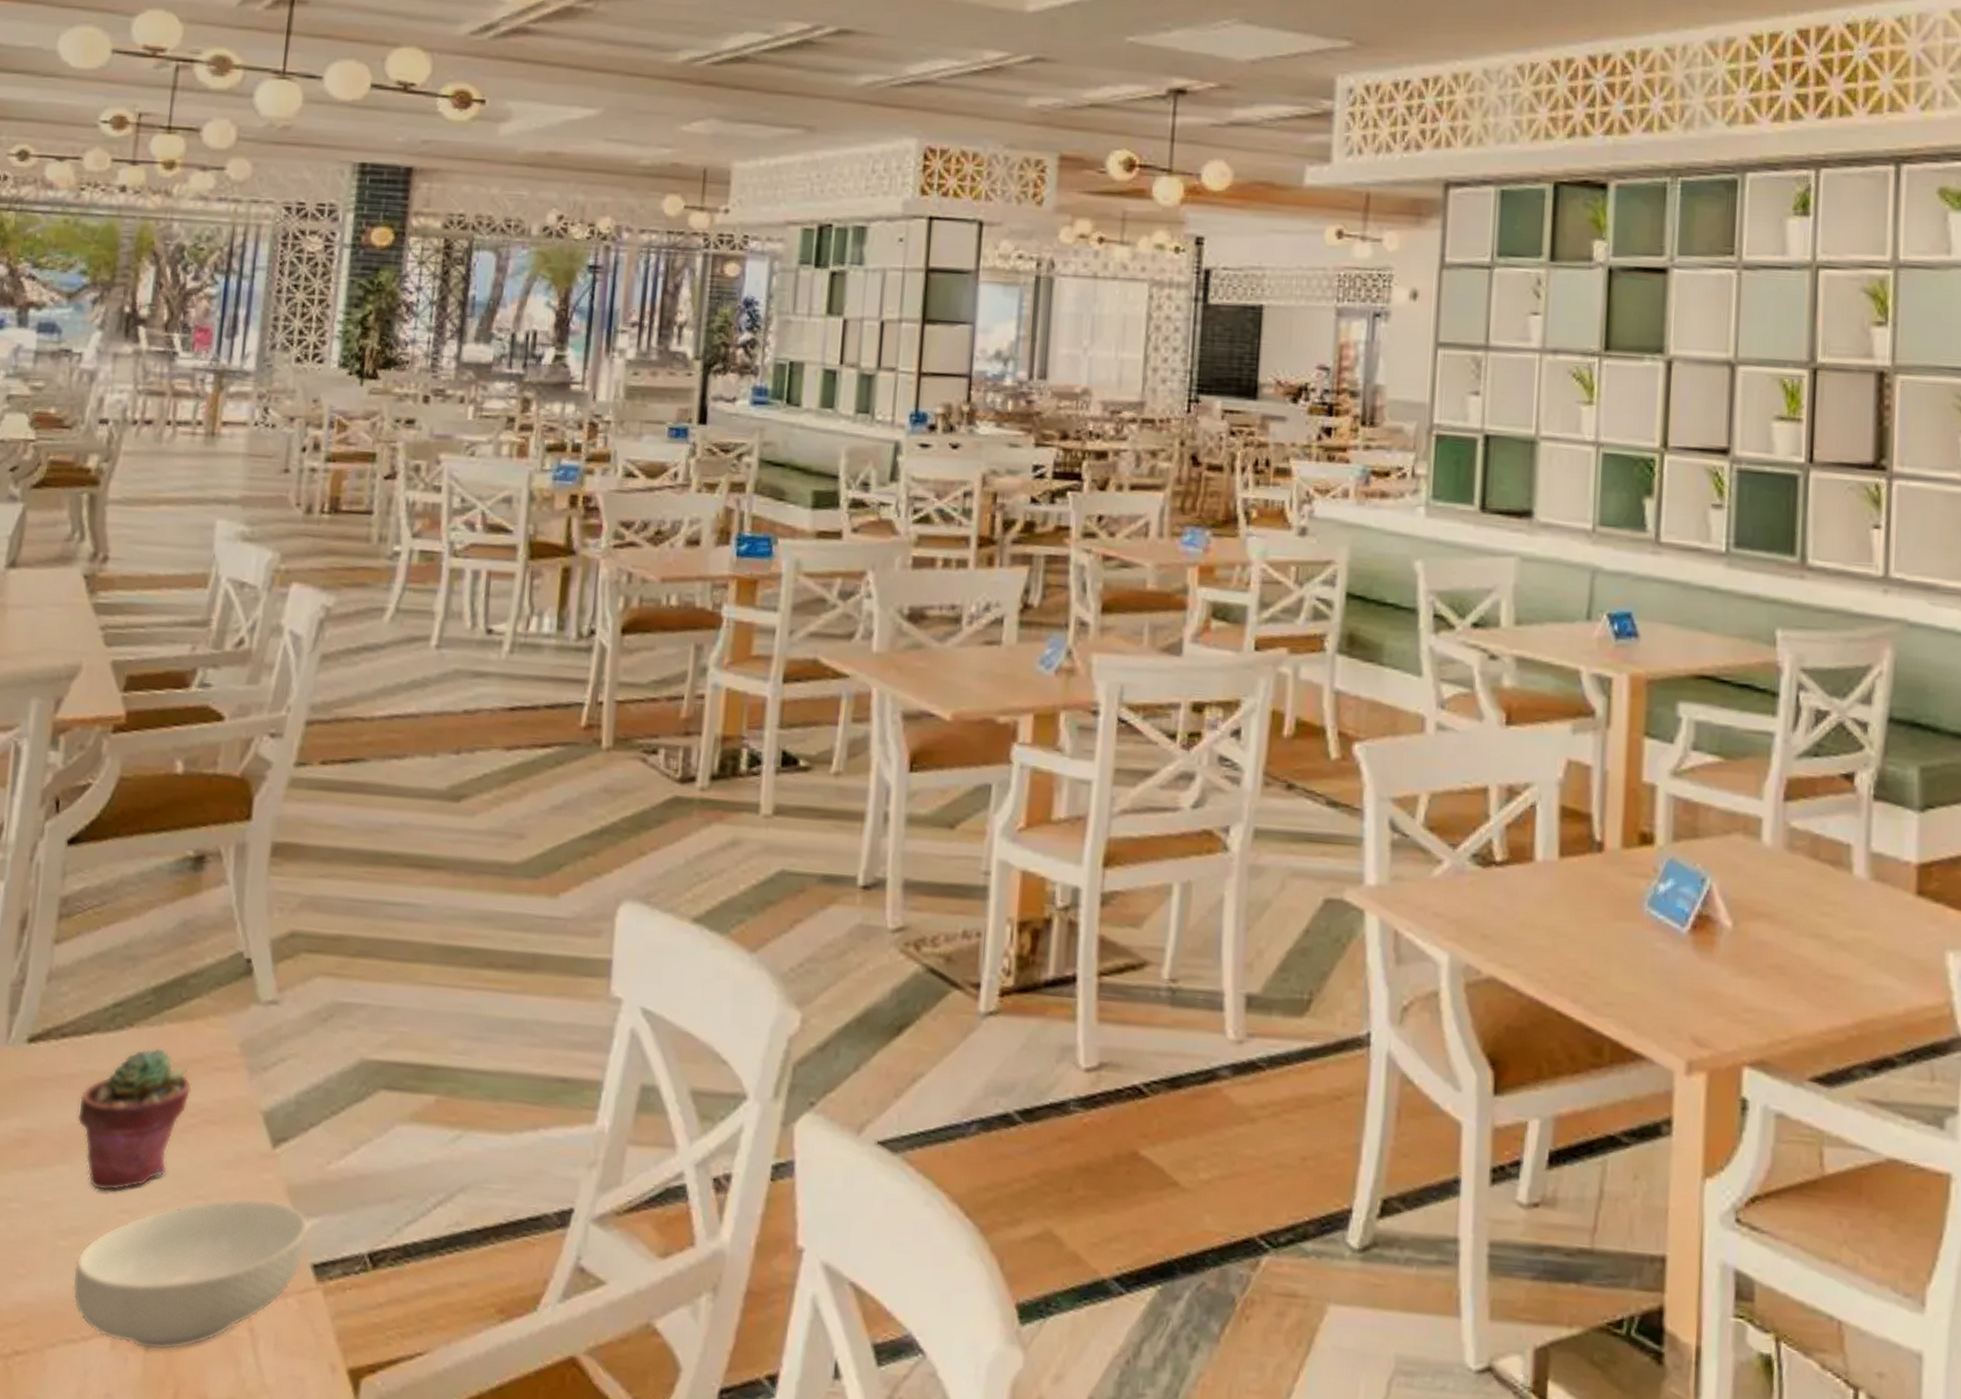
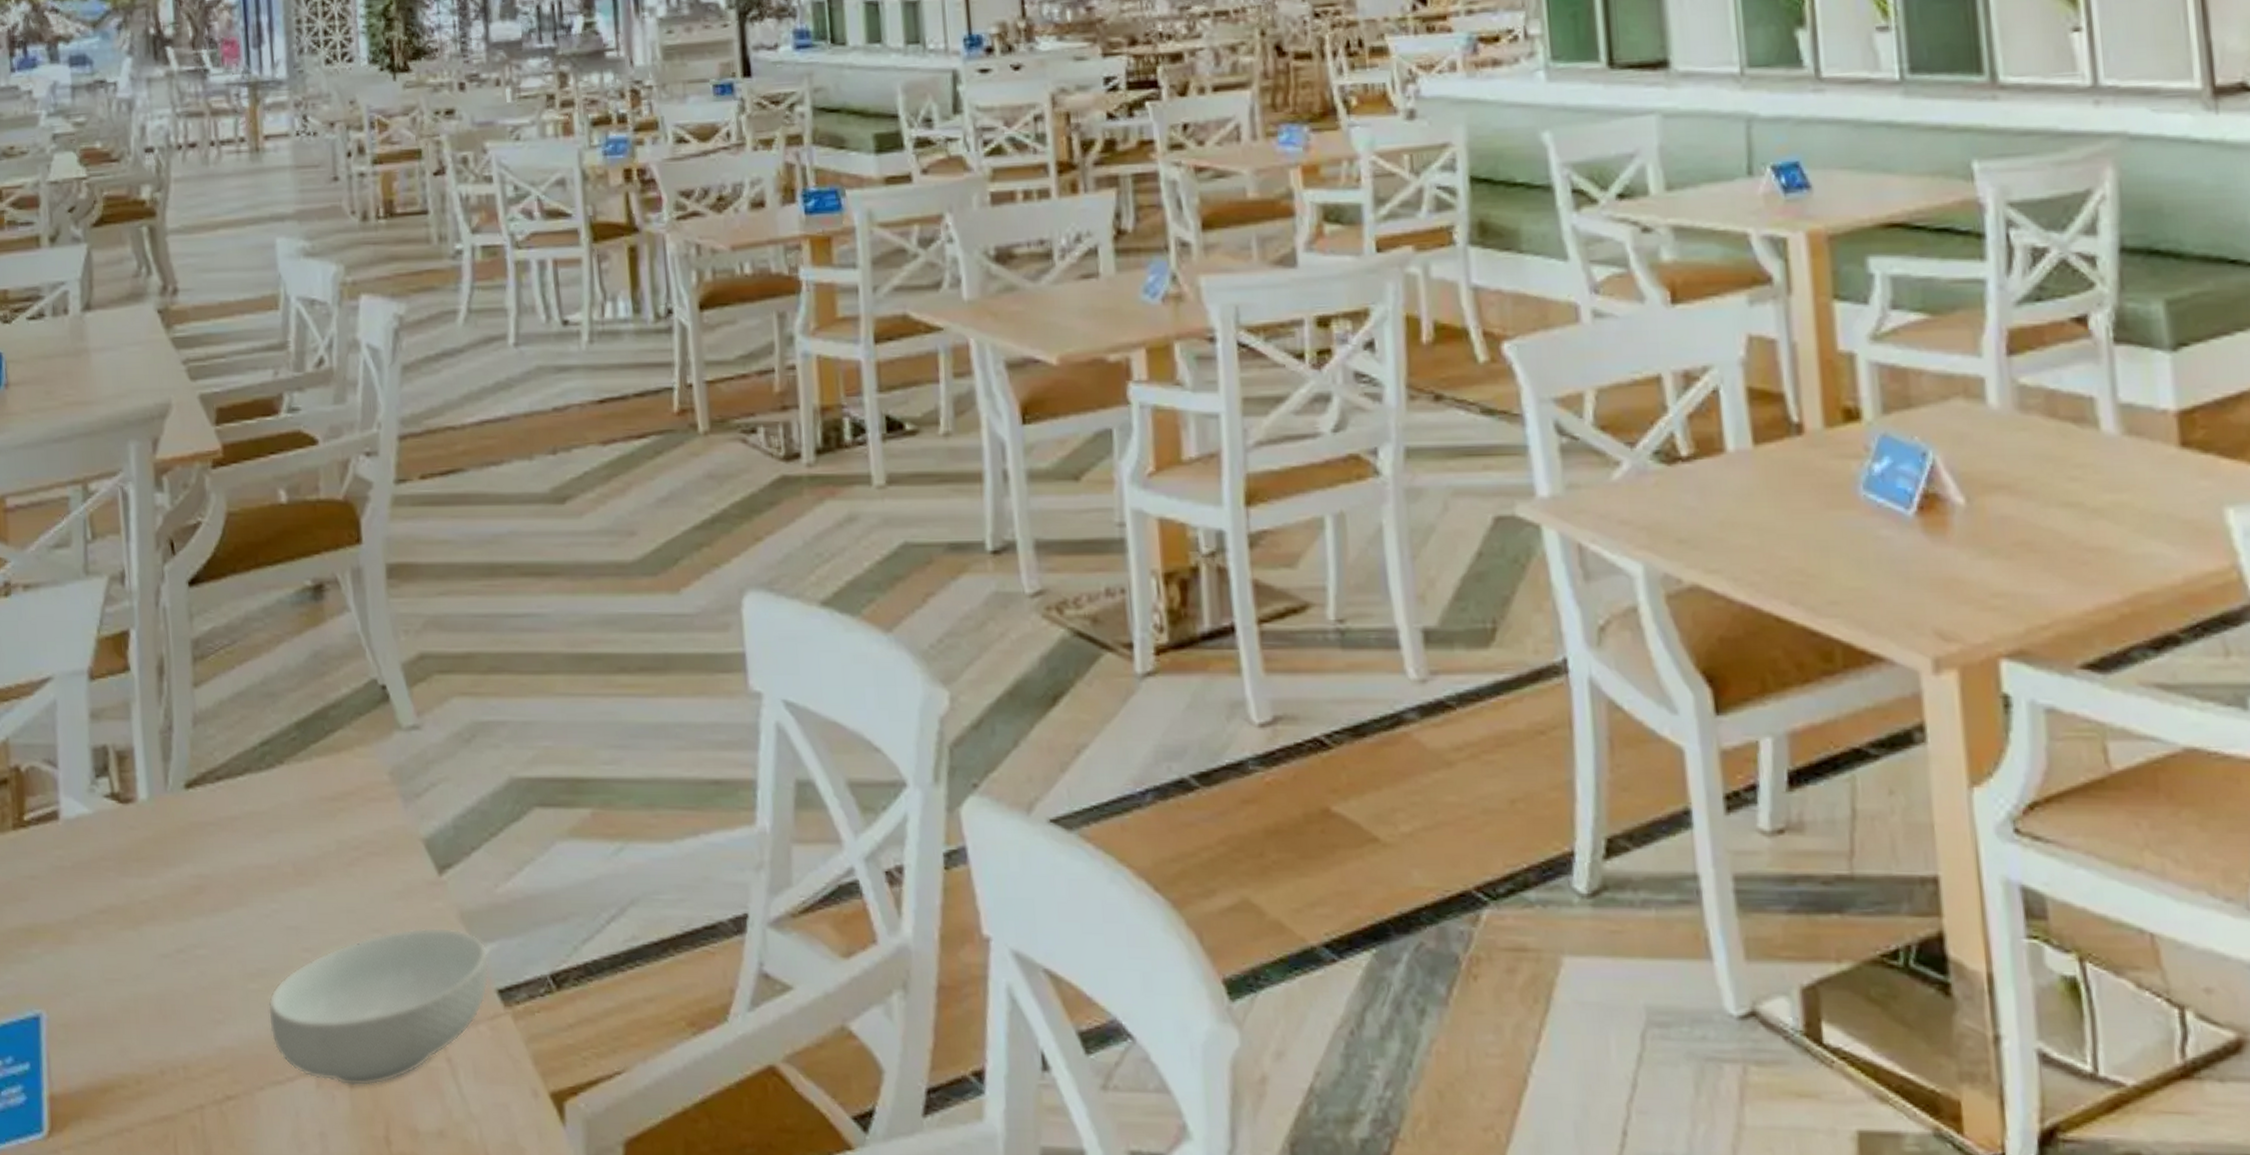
potted succulent: present [77,1048,192,1191] -> none [244,784,350,931]

